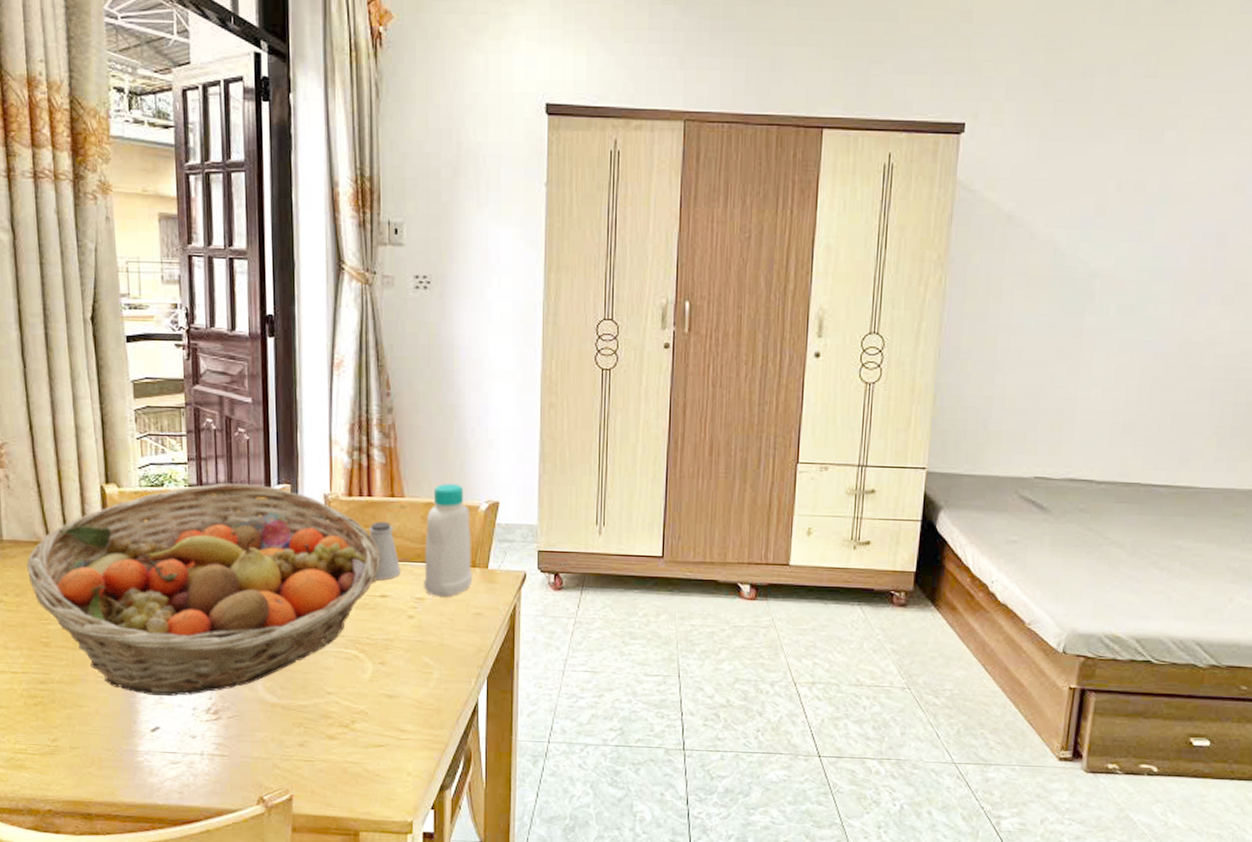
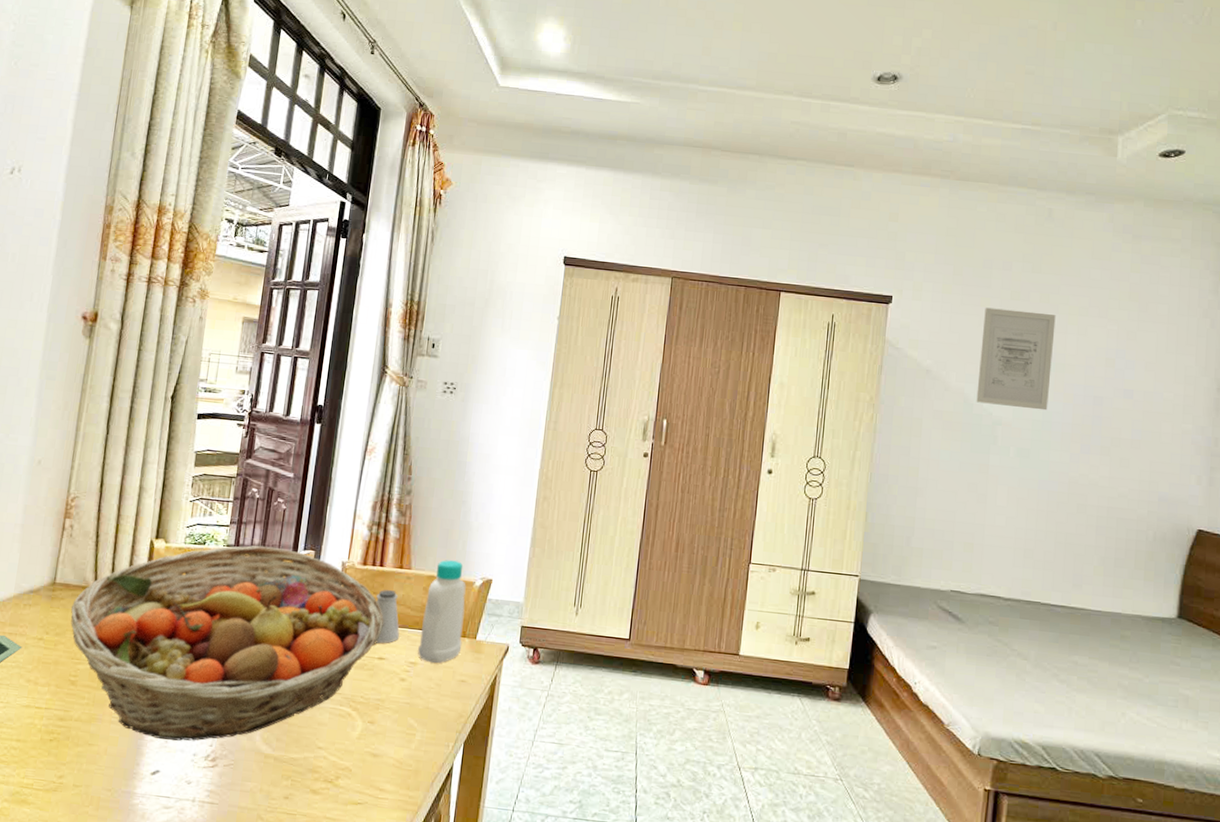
wall art: none [1069,129,1174,256] -> present [976,307,1056,411]

